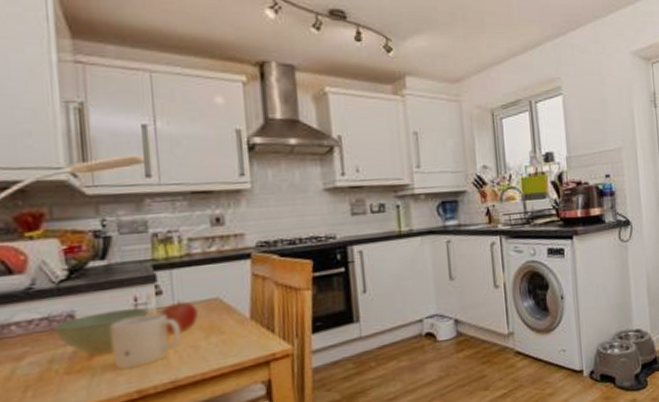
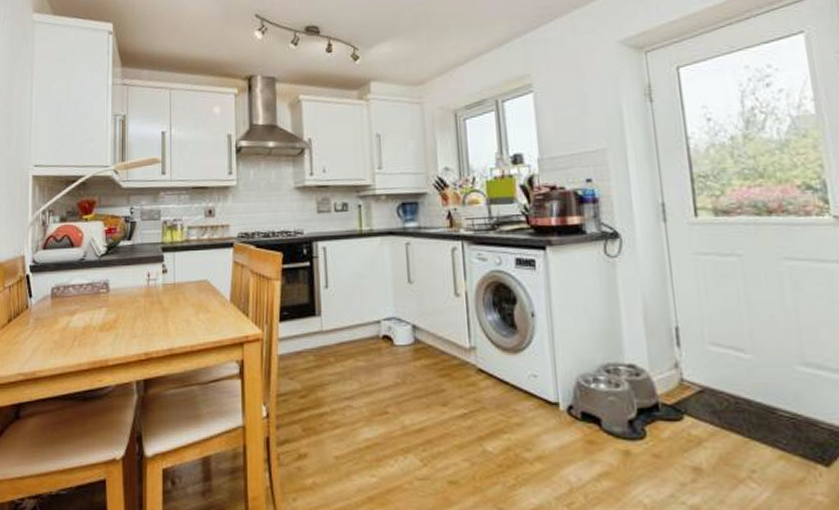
bowl: present [53,307,149,357] -> none [94,283,157,320]
mug: present [110,313,181,369] -> none [131,289,178,332]
fruit: present [160,300,199,334] -> none [165,279,192,308]

